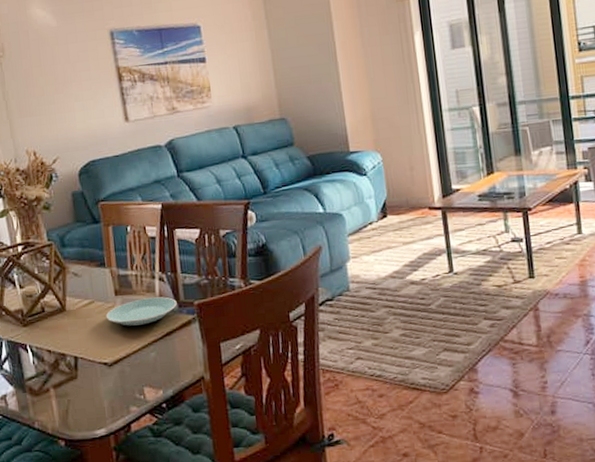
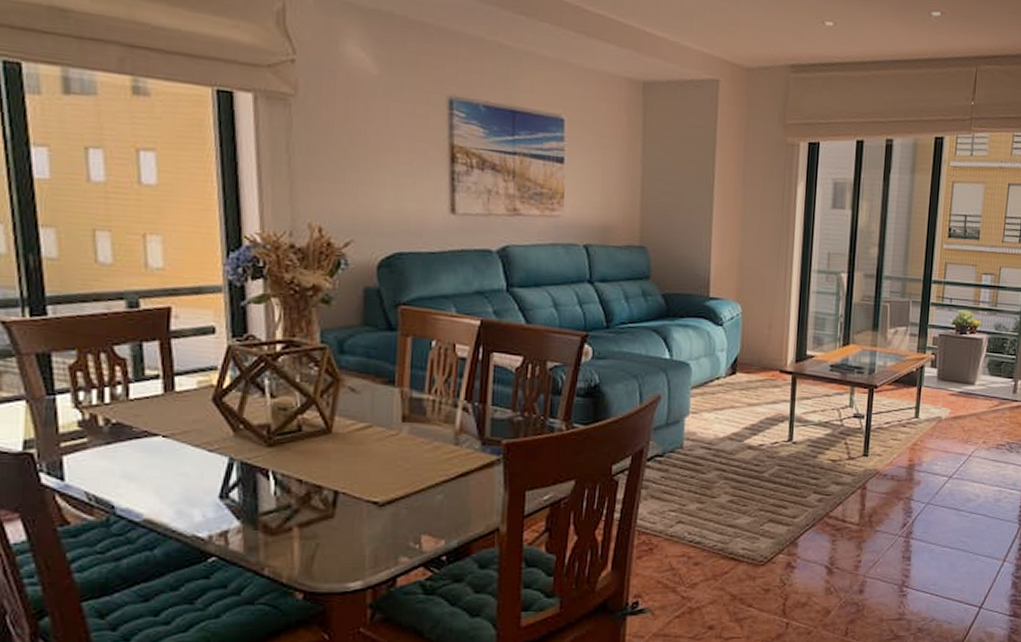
plate: present [106,296,177,326] -> none [385,429,481,461]

